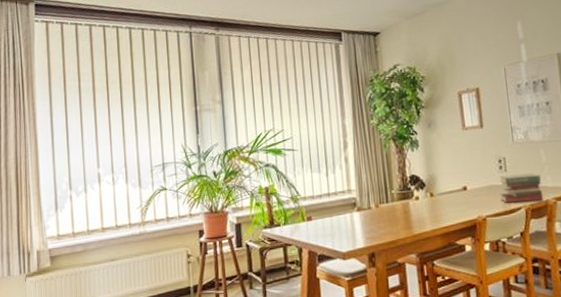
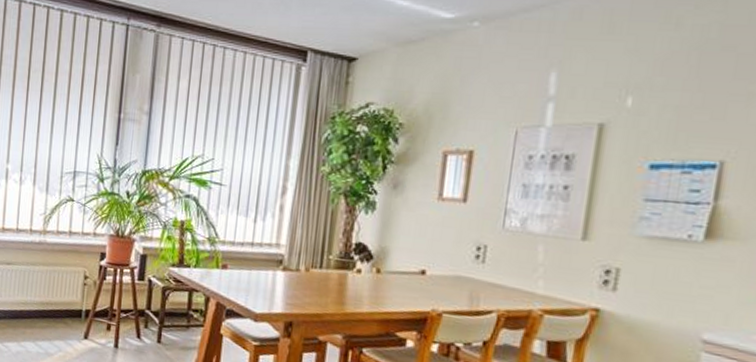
books: present [499,173,544,203] -> none [467,266,531,309]

